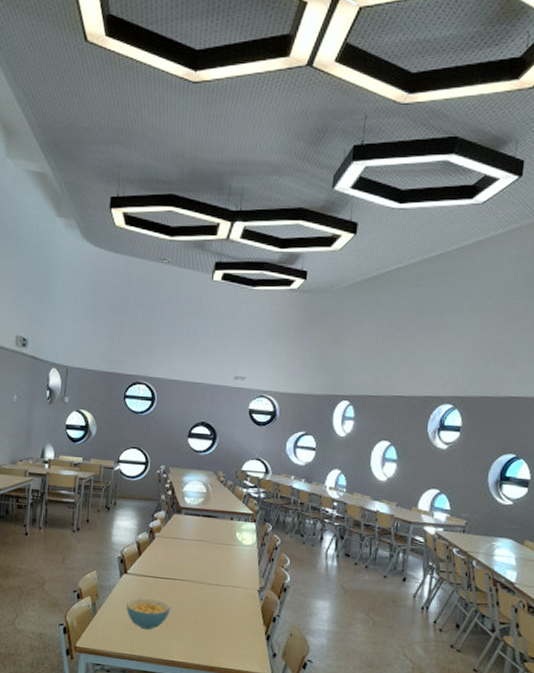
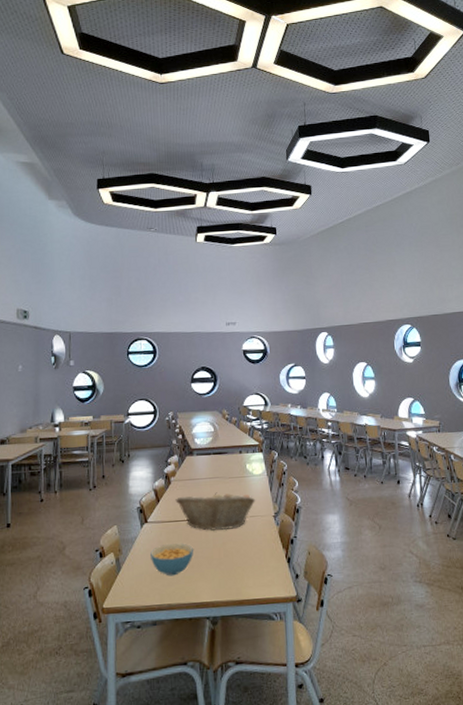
fruit basket: none [157,553,242,596] -> present [175,492,256,531]

